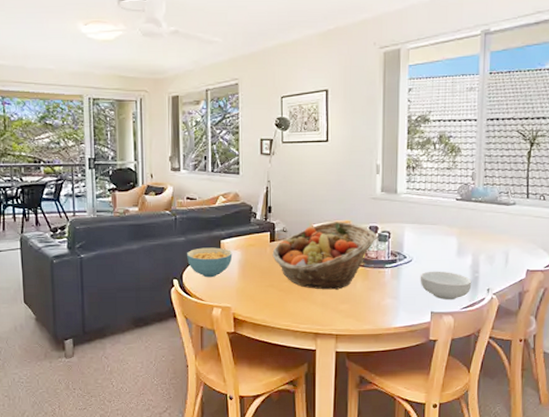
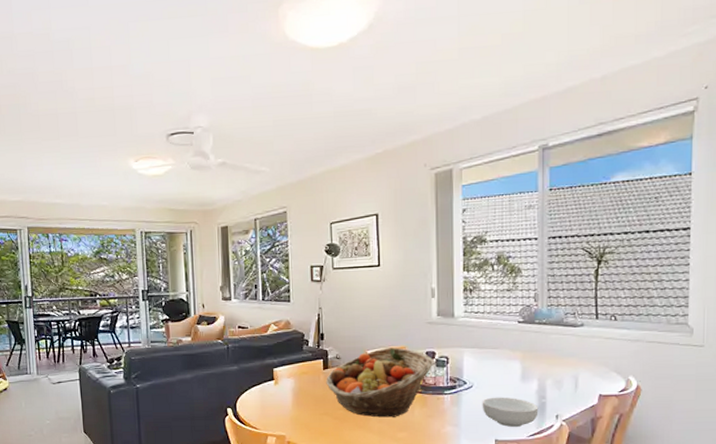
cereal bowl: present [187,247,233,278] -> none [240,375,286,406]

